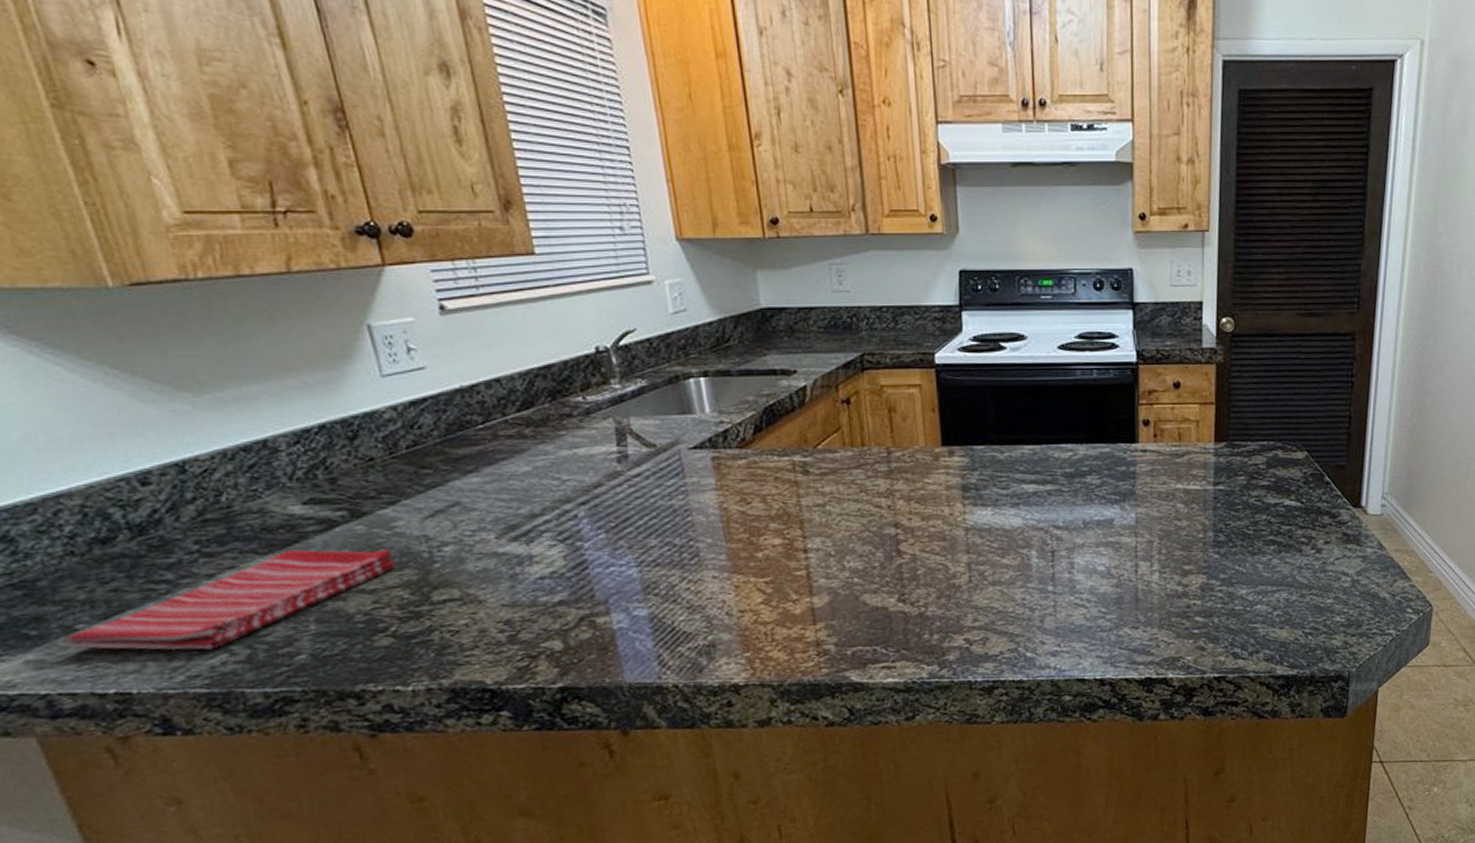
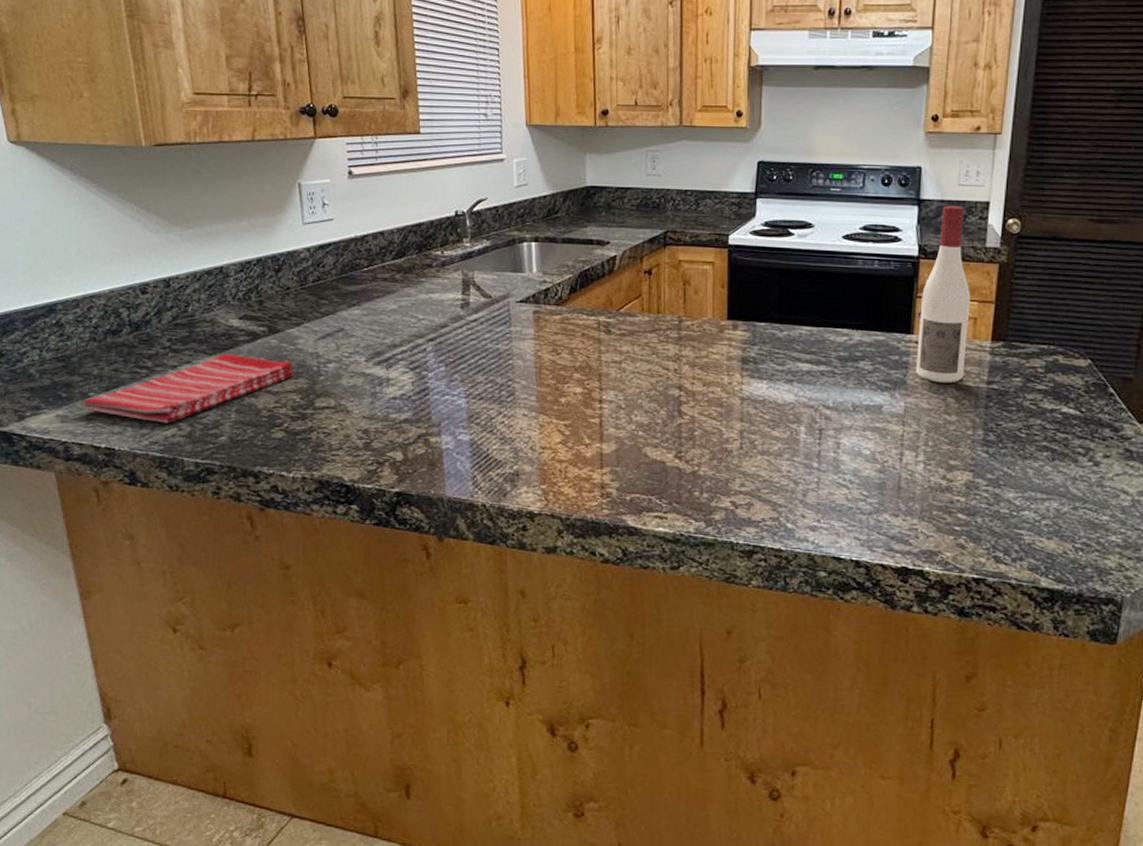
wine bottle: none [1143,307,1192,490] -> present [916,205,971,383]

